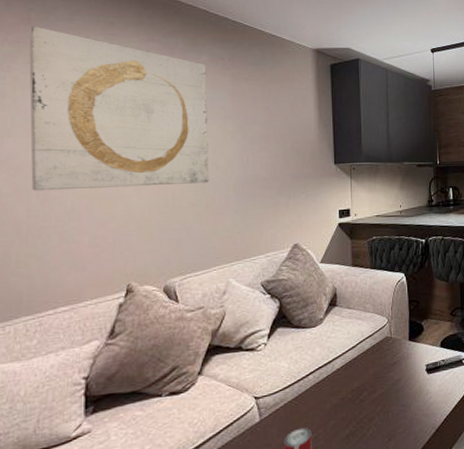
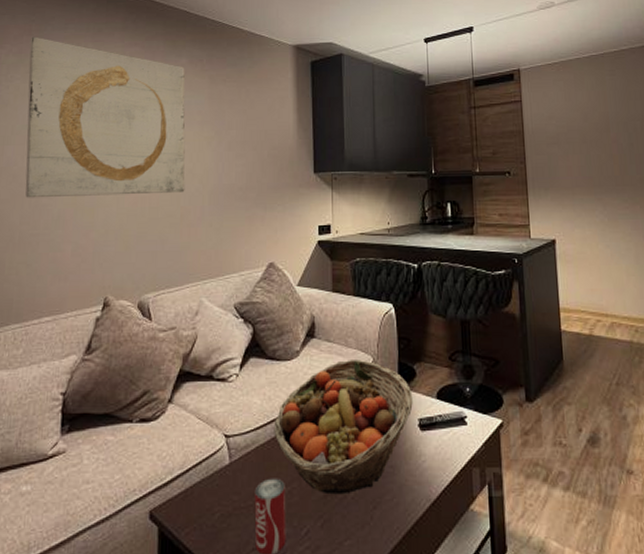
fruit basket: none [300,321,421,435] -> present [274,358,413,495]

